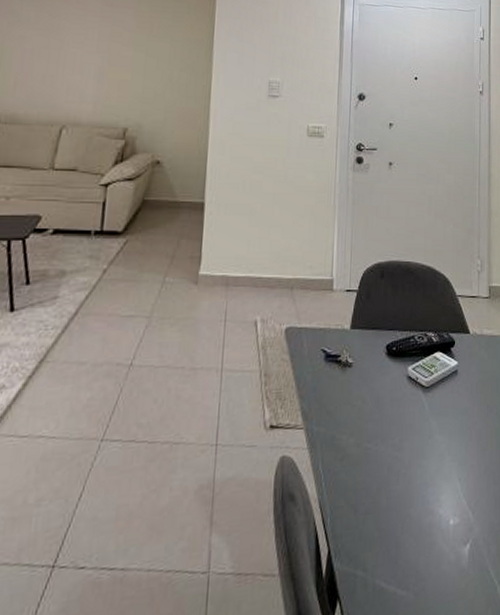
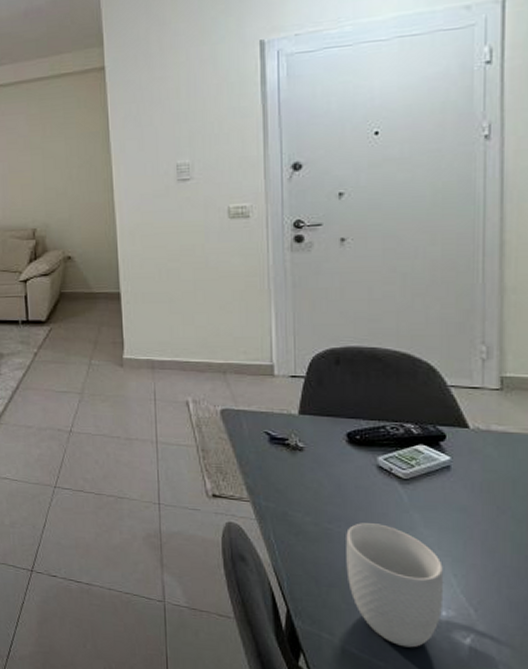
mug: none [380,436,452,568] -> present [346,523,444,648]

